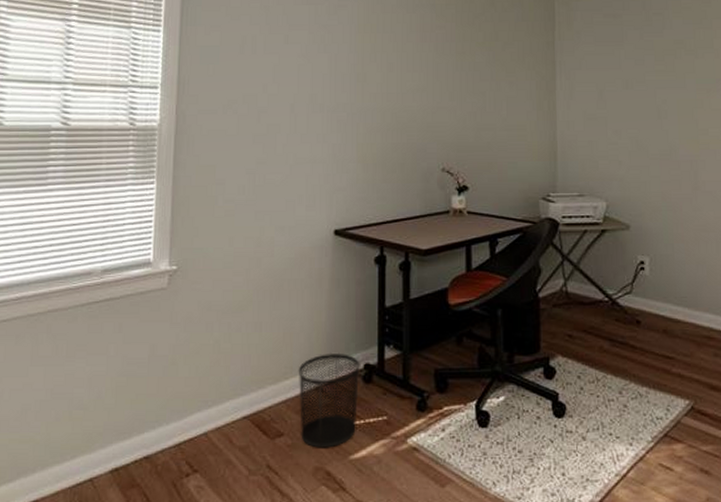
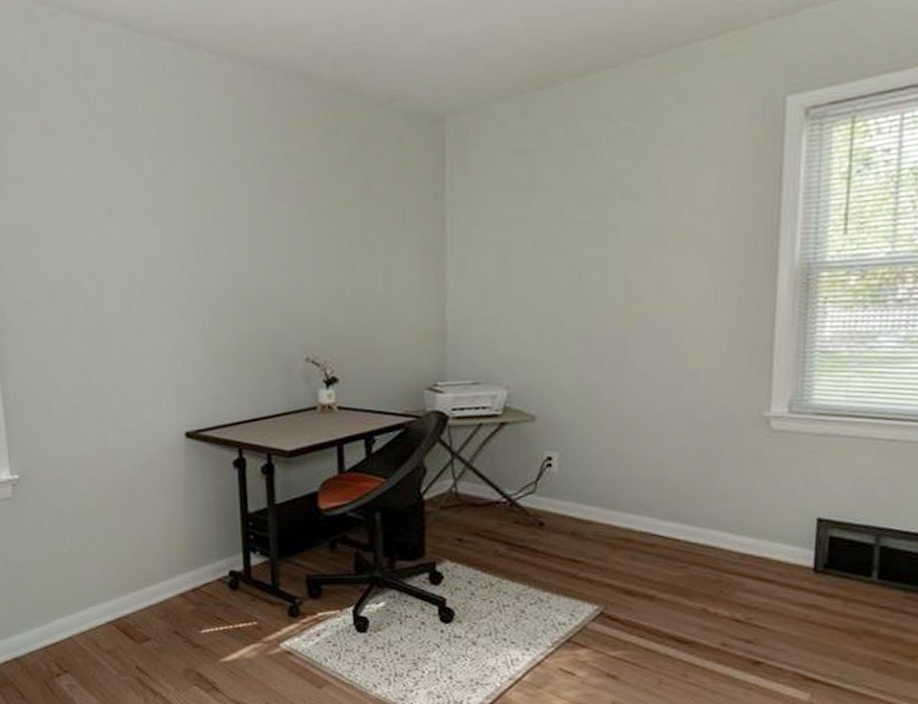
waste bin: present [298,352,360,448] -> none [159,559,225,652]

